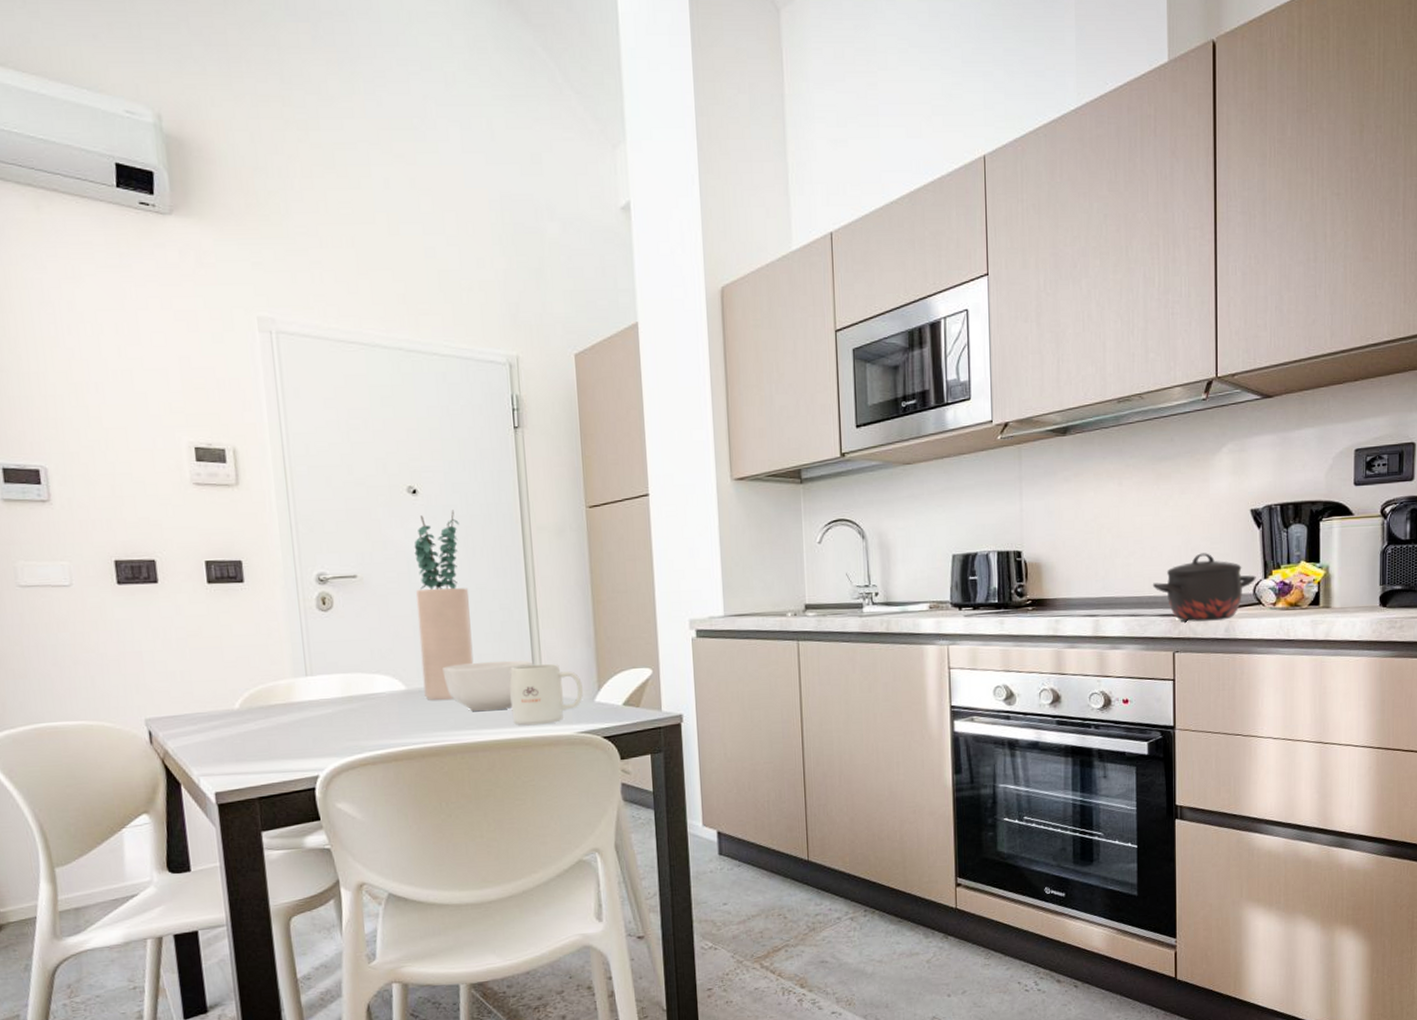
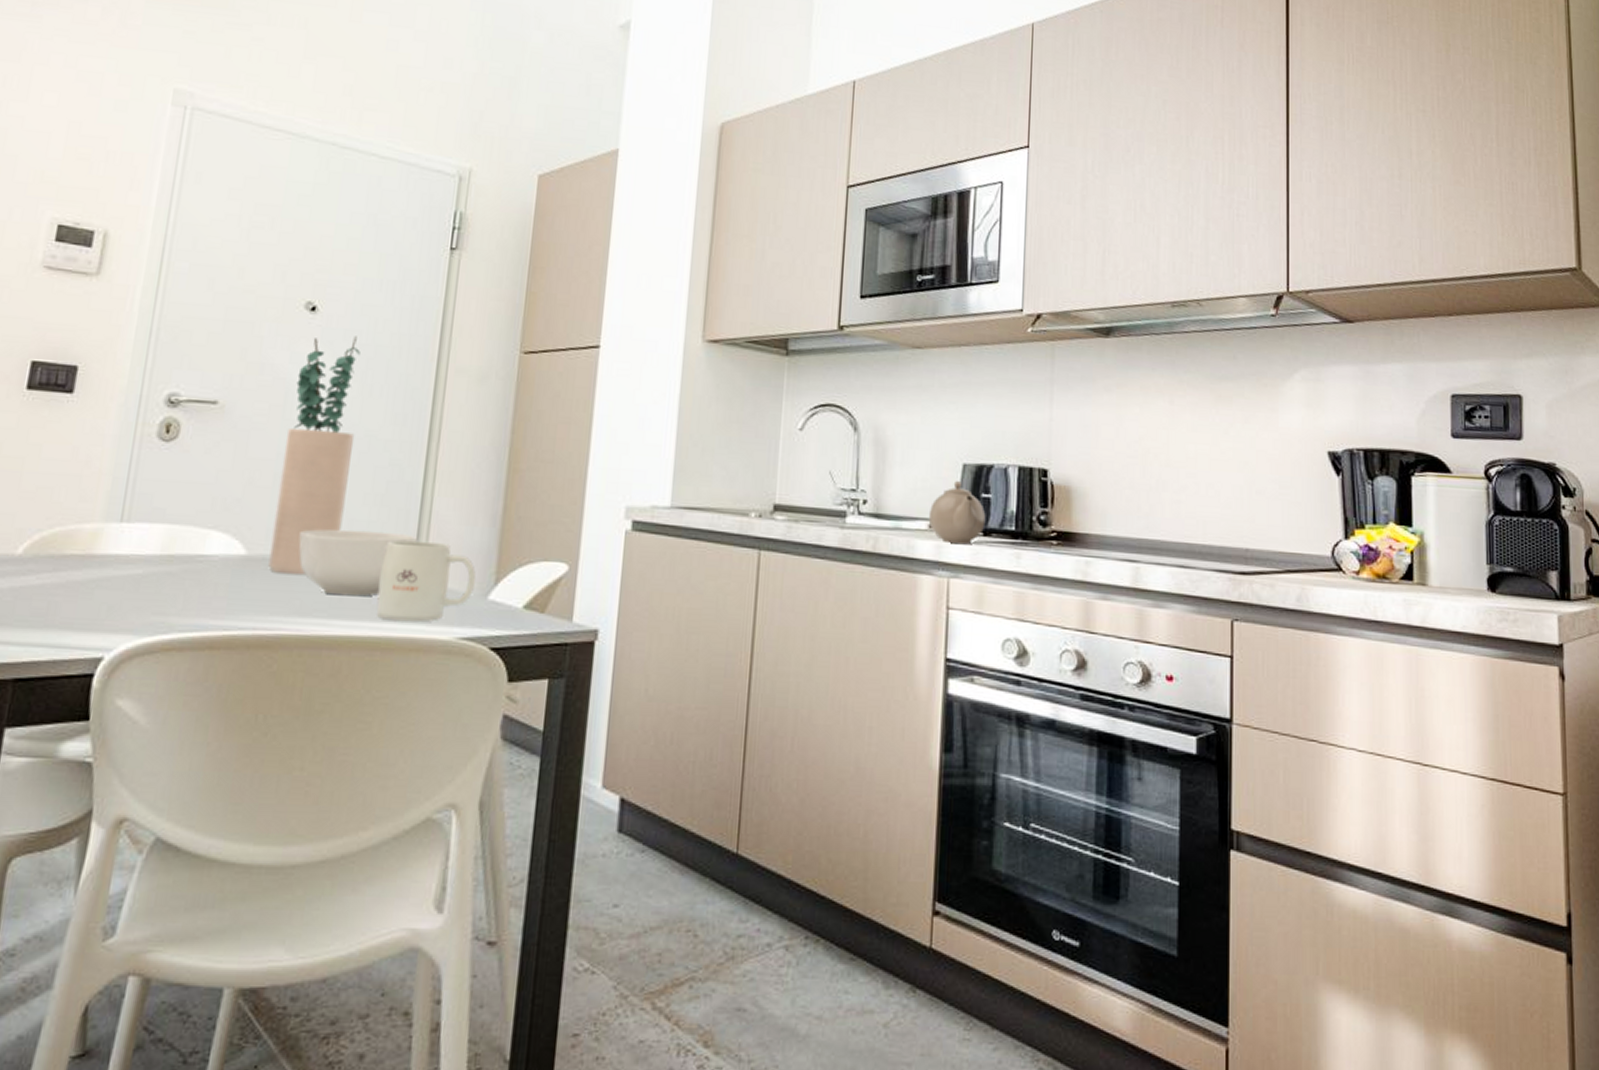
teapot: none [928,568,974,619] -> present [928,480,986,545]
cooking pot: present [1152,553,1256,622] -> none [1207,498,1335,587]

